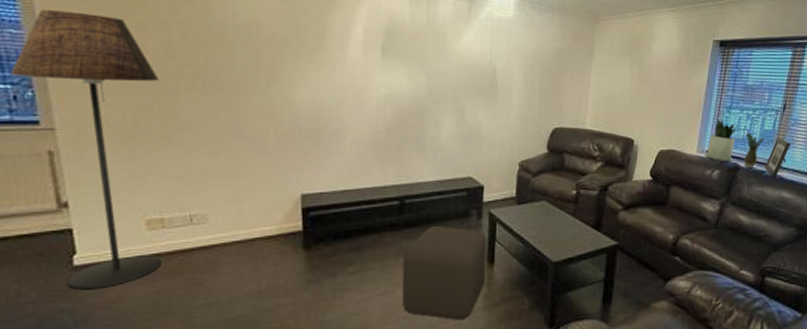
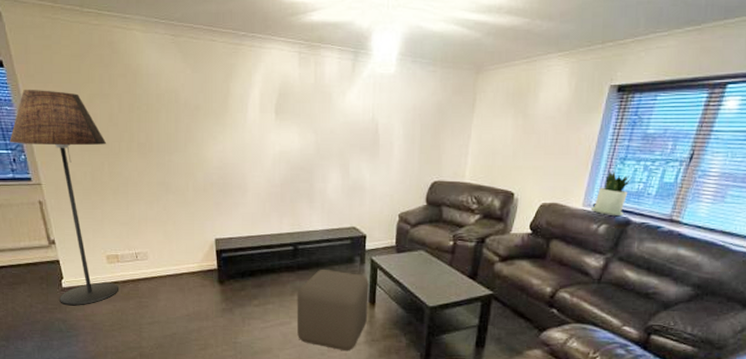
vase: present [743,132,765,167] -> none [635,185,663,222]
picture frame: present [764,137,791,178] -> none [660,190,696,234]

